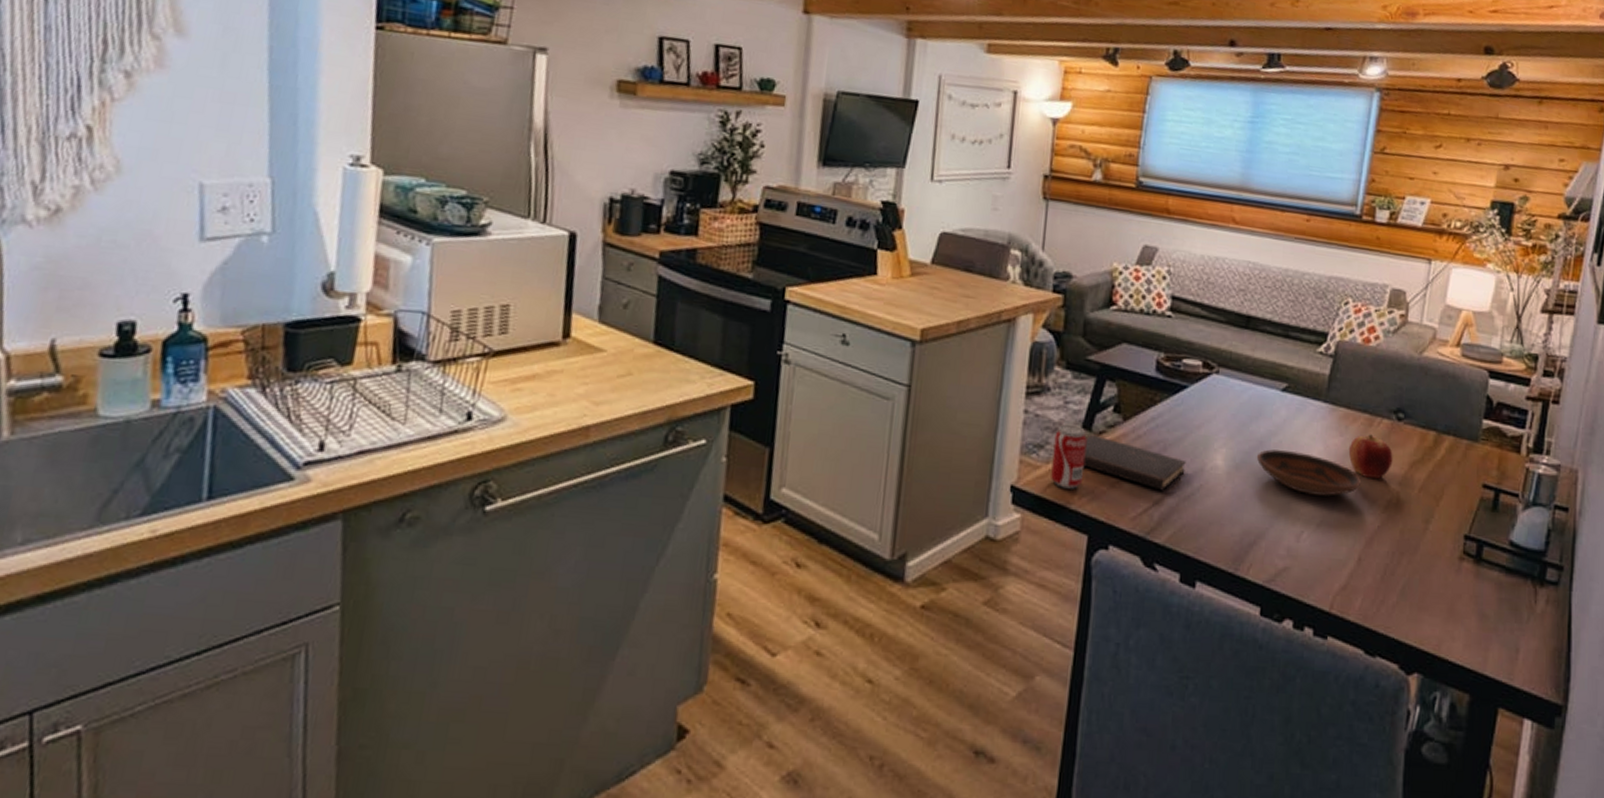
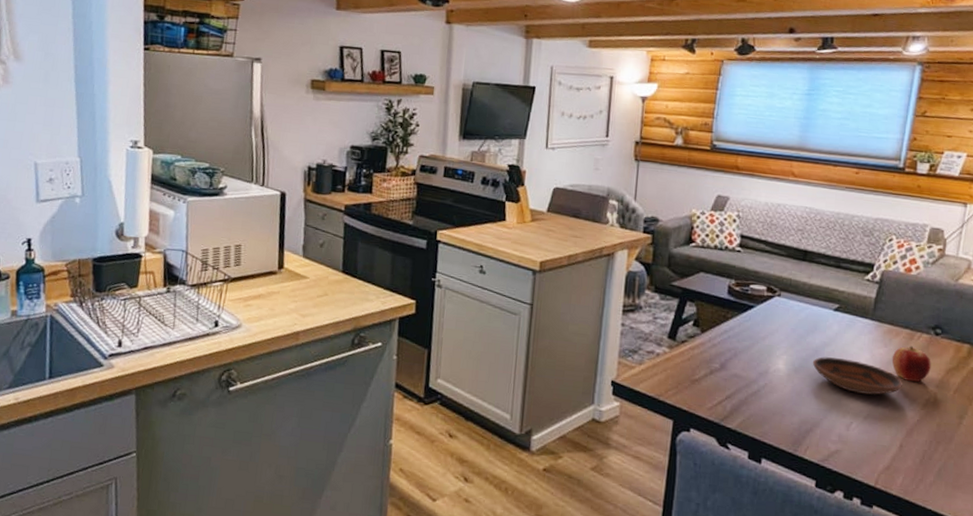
beverage can: present [1051,424,1087,489] -> none [643,334,672,385]
hardcover book: present [1083,434,1186,491] -> none [669,343,753,388]

